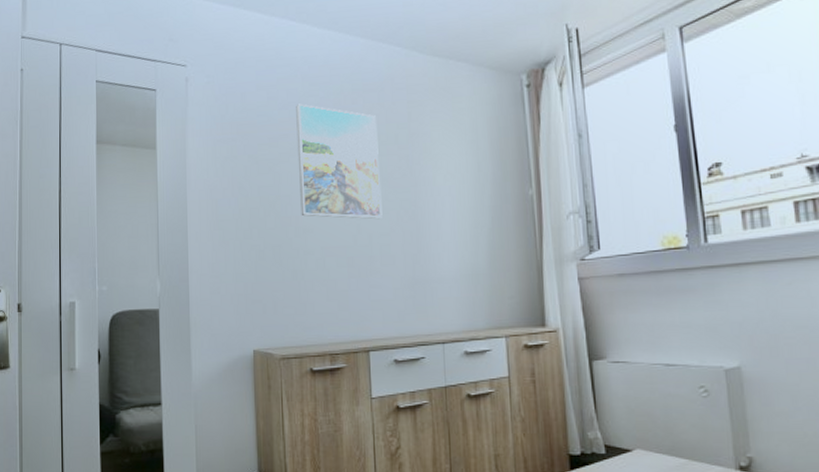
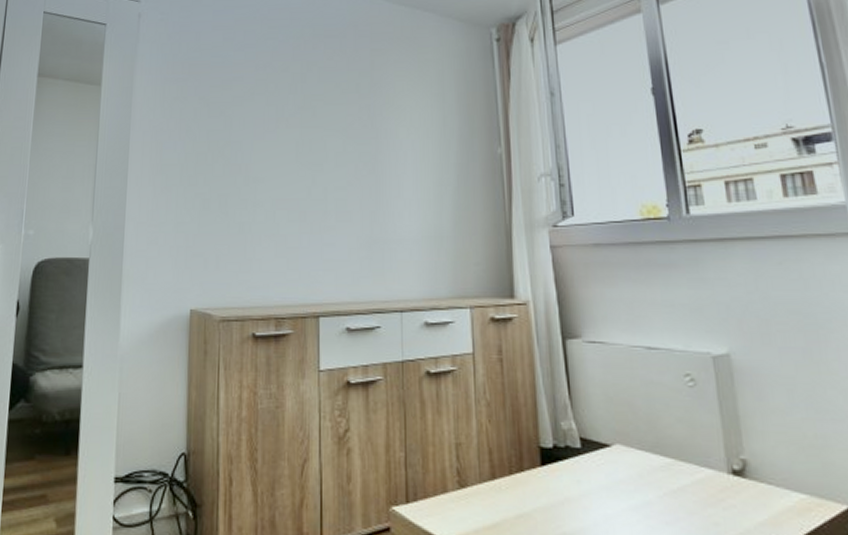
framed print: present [296,103,383,219] -> none [252,46,340,172]

